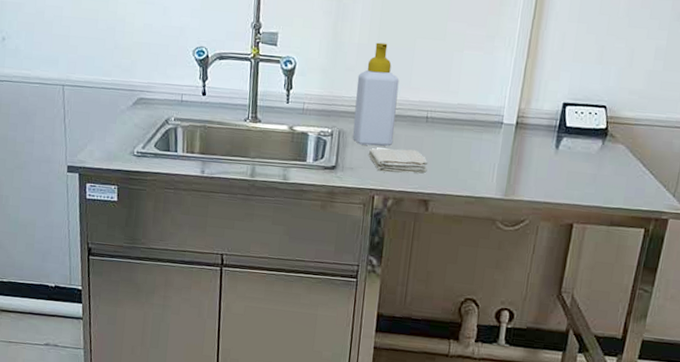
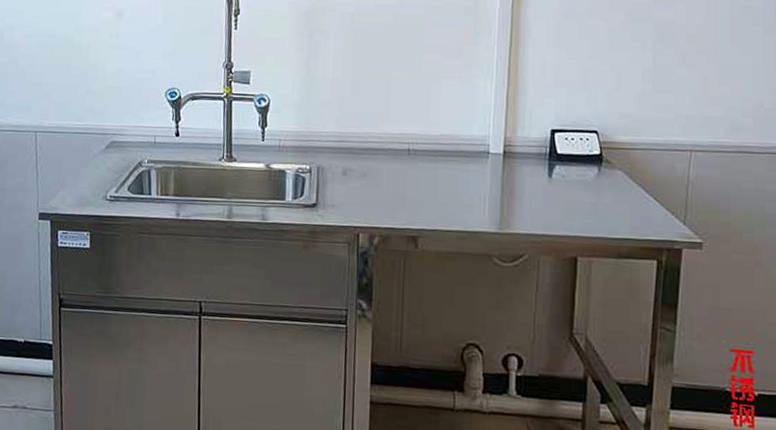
soap bottle: present [352,42,399,146] -> none [332,76,377,182]
washcloth: present [368,148,428,174] -> none [349,183,414,209]

